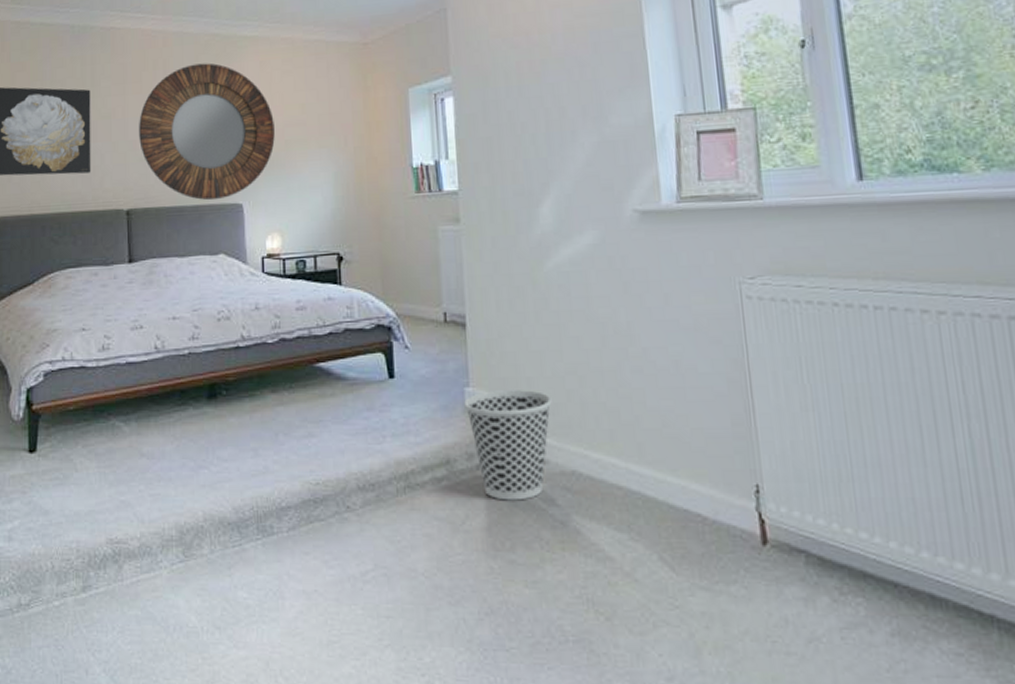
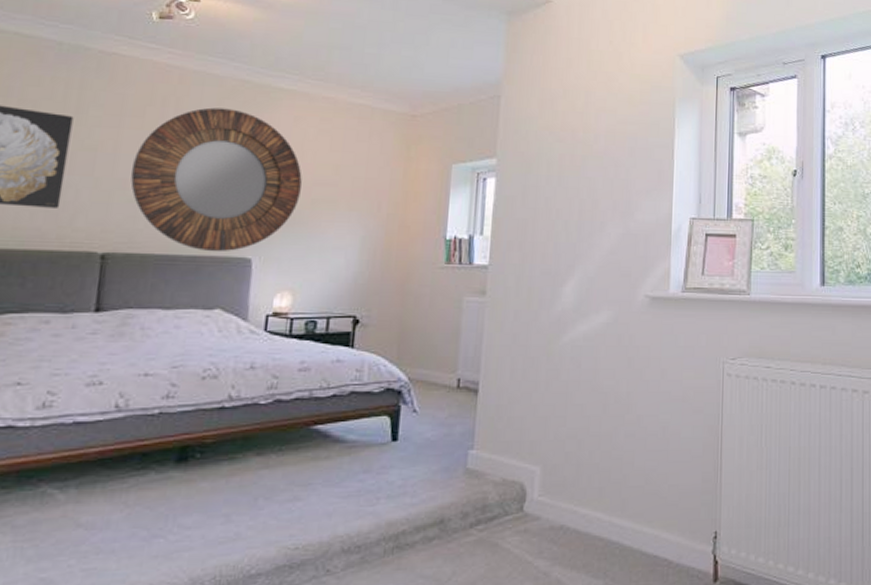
wastebasket: present [464,390,552,501] -> none [466,452,551,556]

